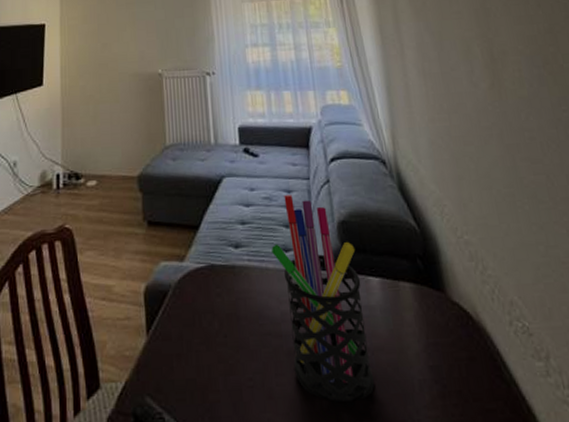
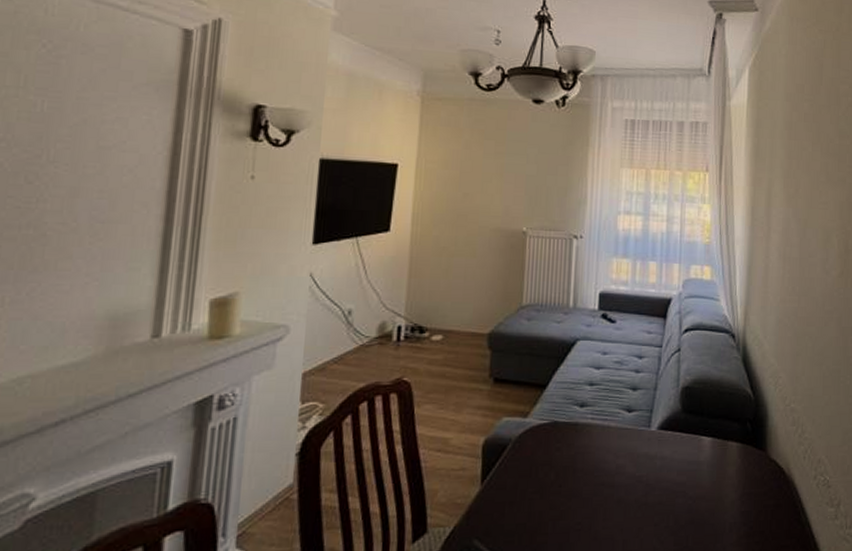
pen holder: present [271,195,375,402] -> none [616,361,694,541]

